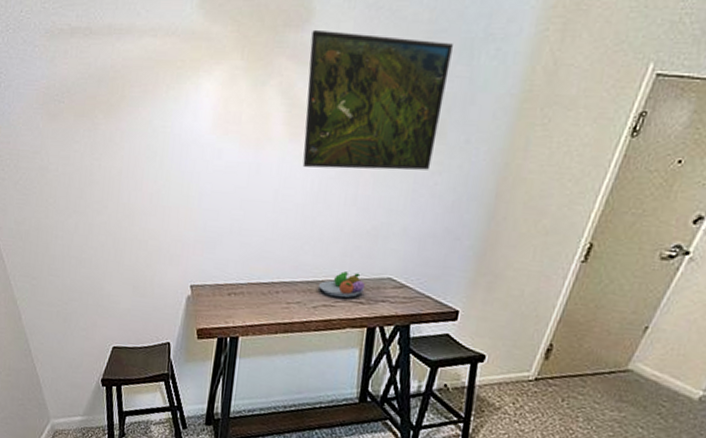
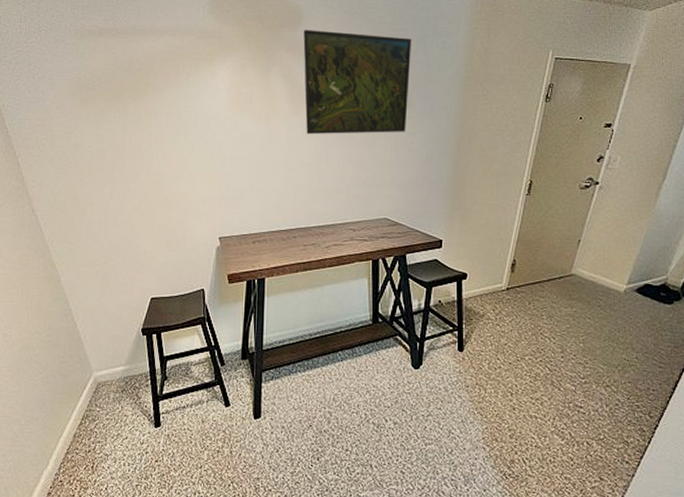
fruit bowl: present [319,271,366,298] -> none [329,216,367,238]

